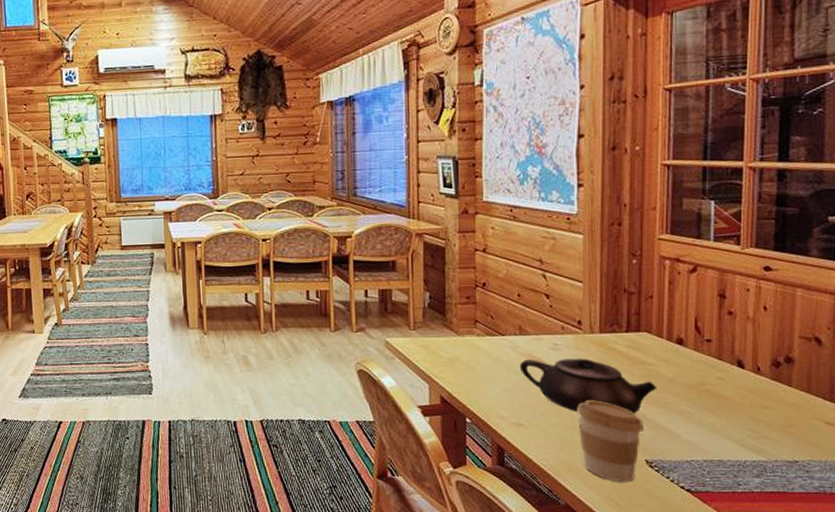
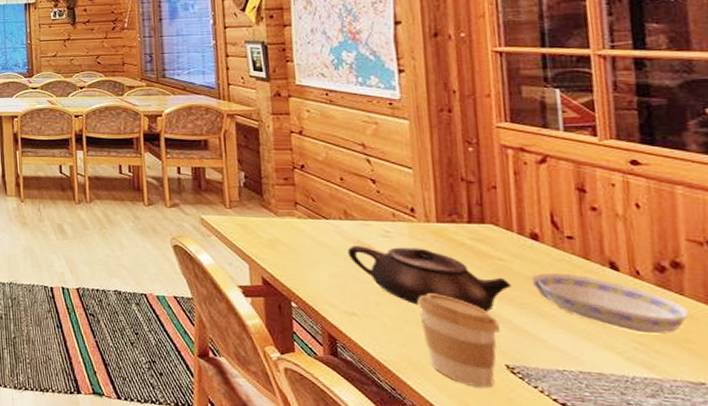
bowl: none [674,374,793,423] -> present [531,273,688,335]

